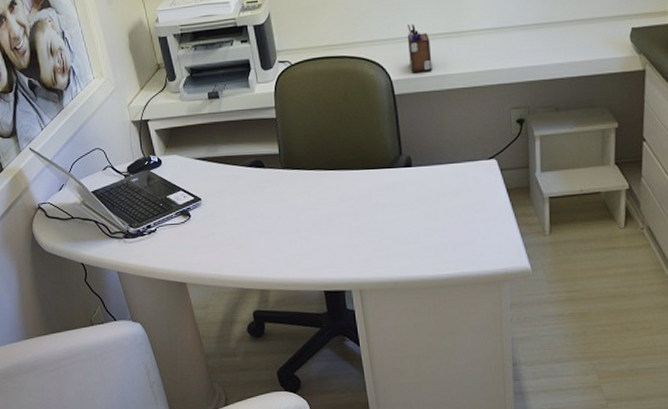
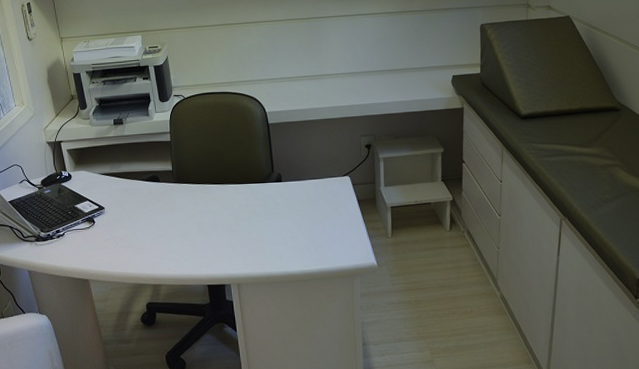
desk organizer: present [407,23,433,72] -> none [279,67,299,106]

